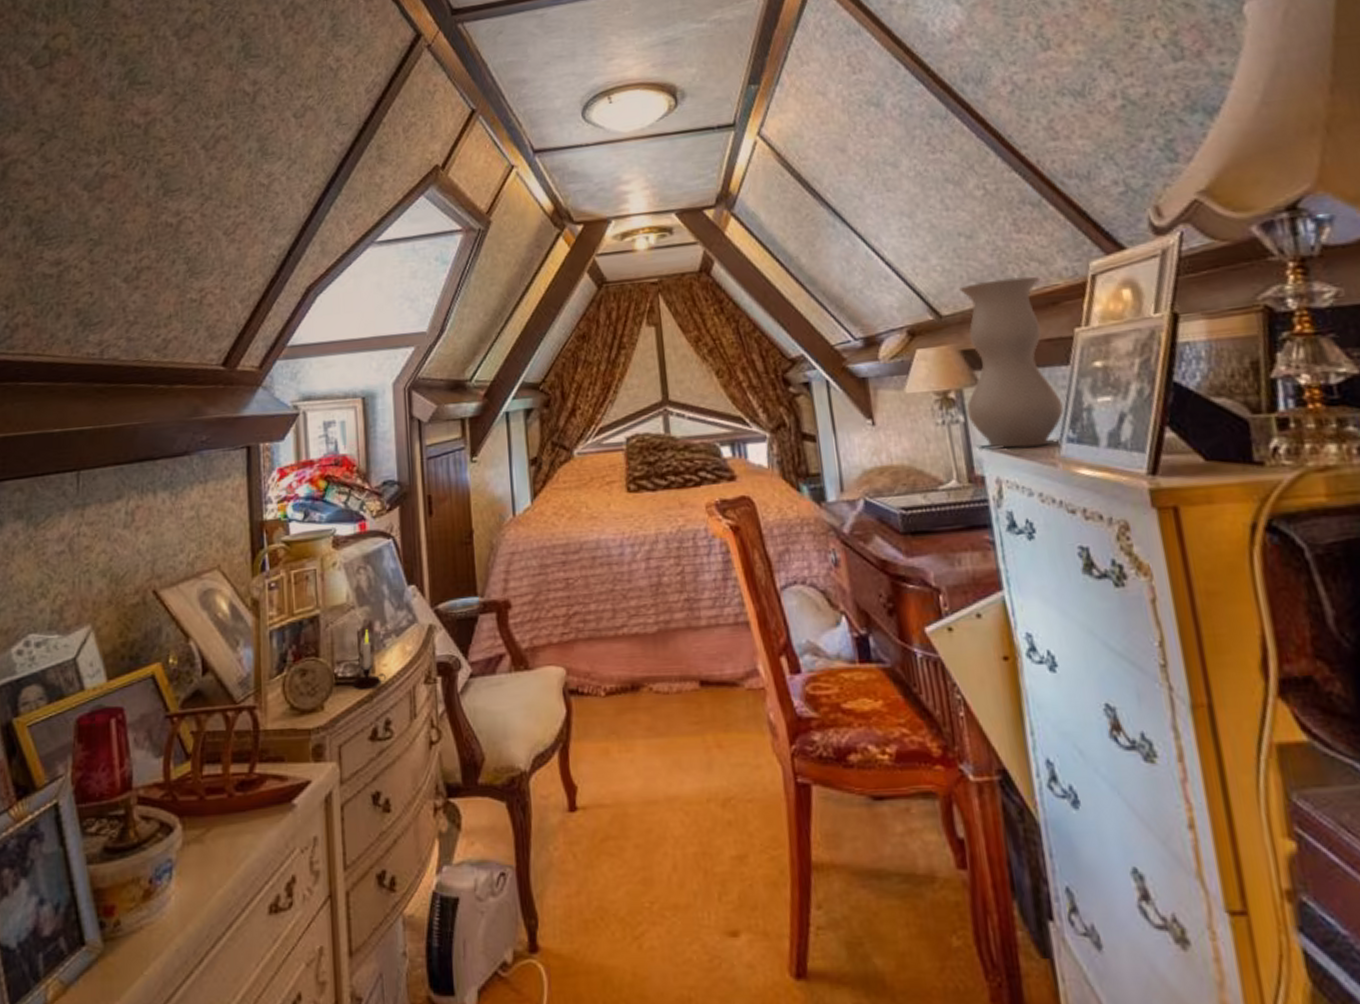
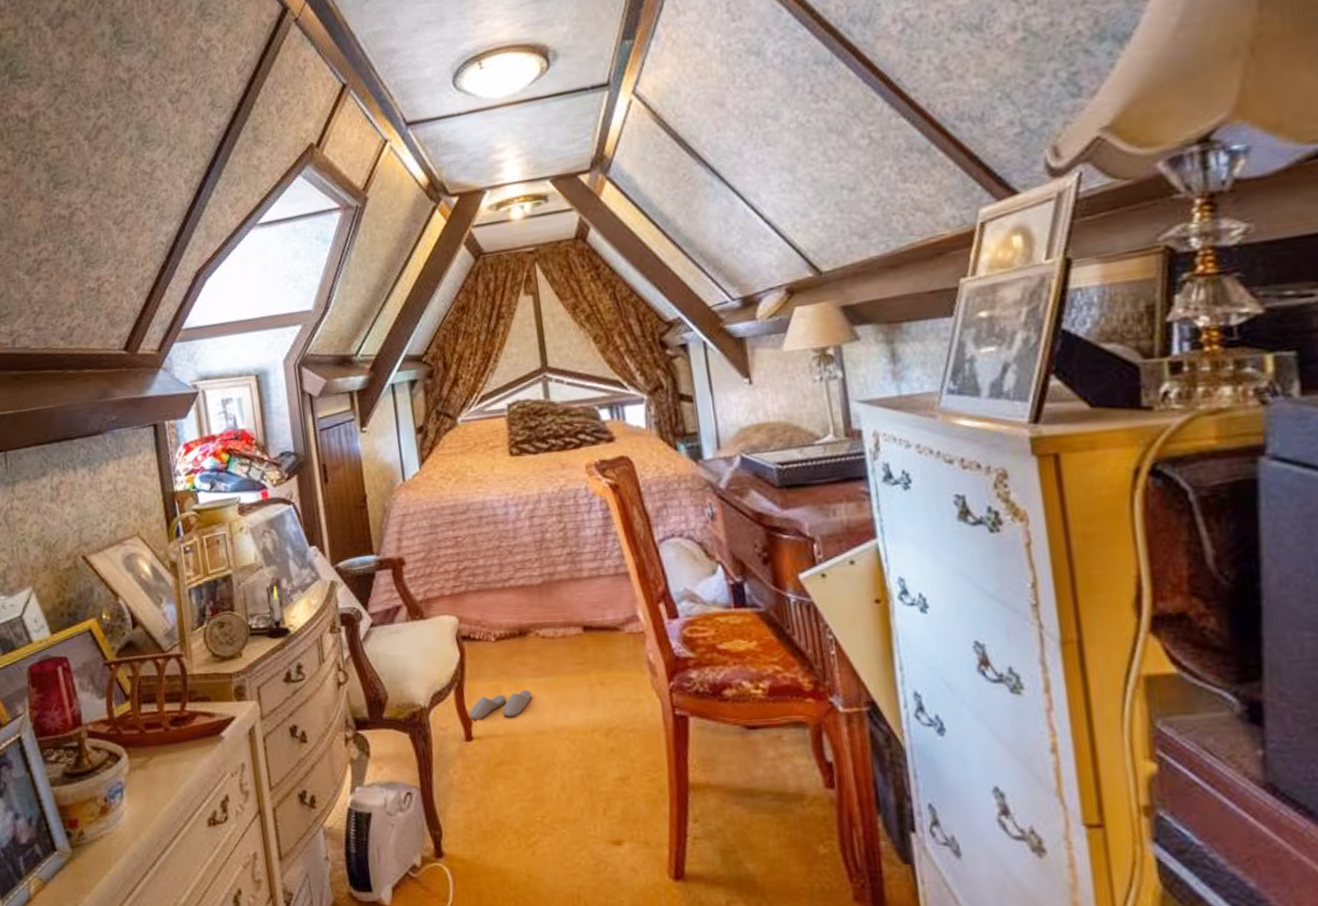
slippers: none [572,752,644,788] -> present [468,690,532,721]
vase: present [959,276,1064,448] -> none [841,227,945,402]

